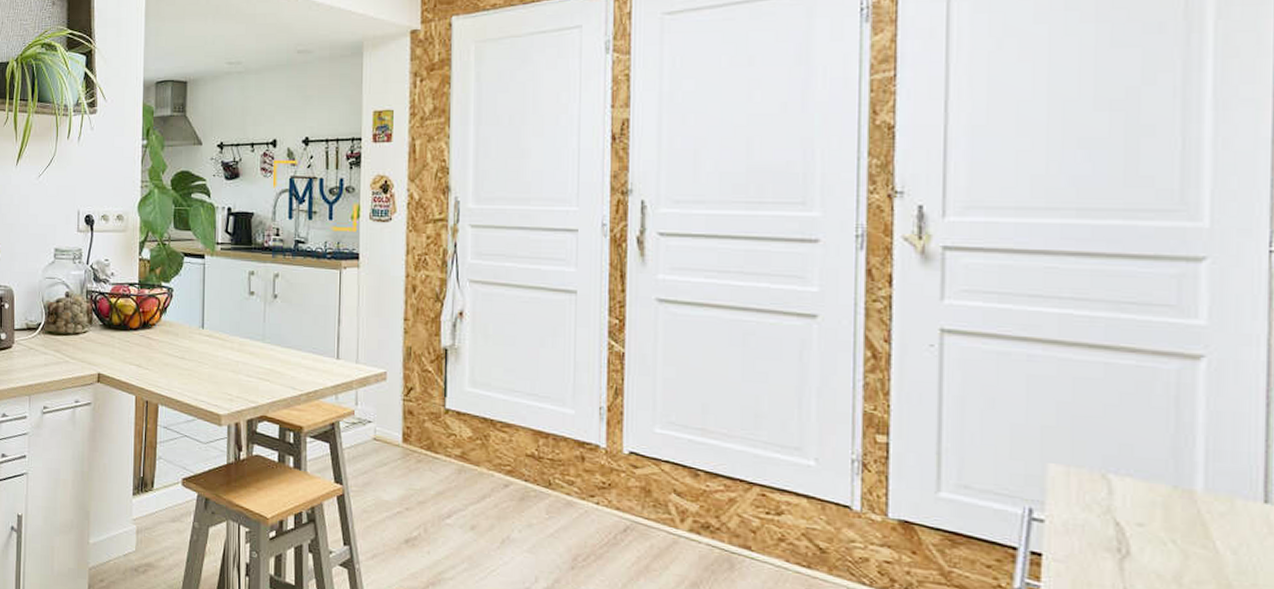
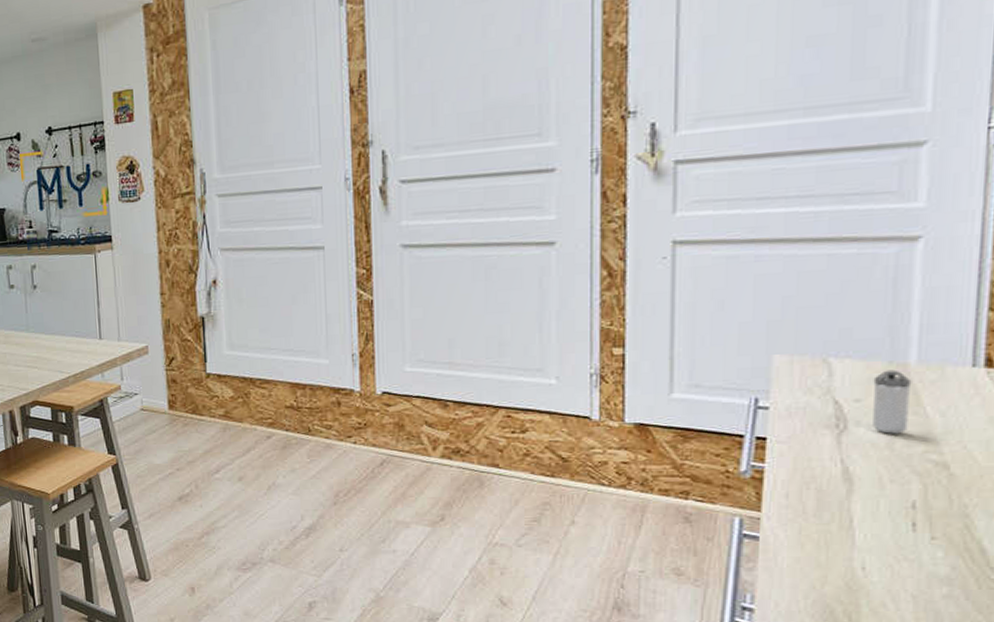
shaker: none [1157,495,1199,568] -> present [873,370,912,434]

